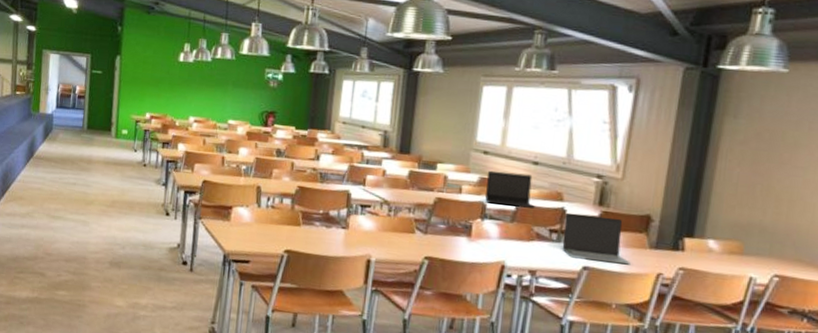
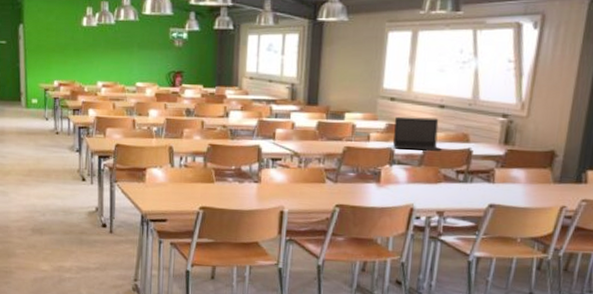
laptop: present [562,212,630,265] -> none [468,153,535,200]

